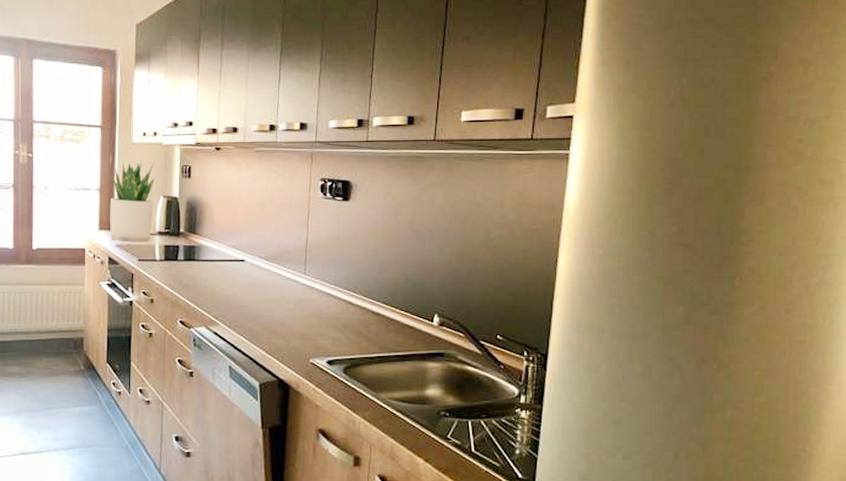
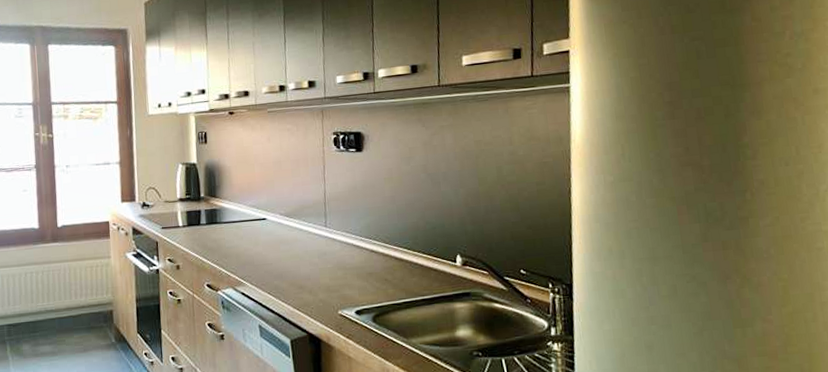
planter: present [110,159,155,242] -> none [130,130,173,212]

